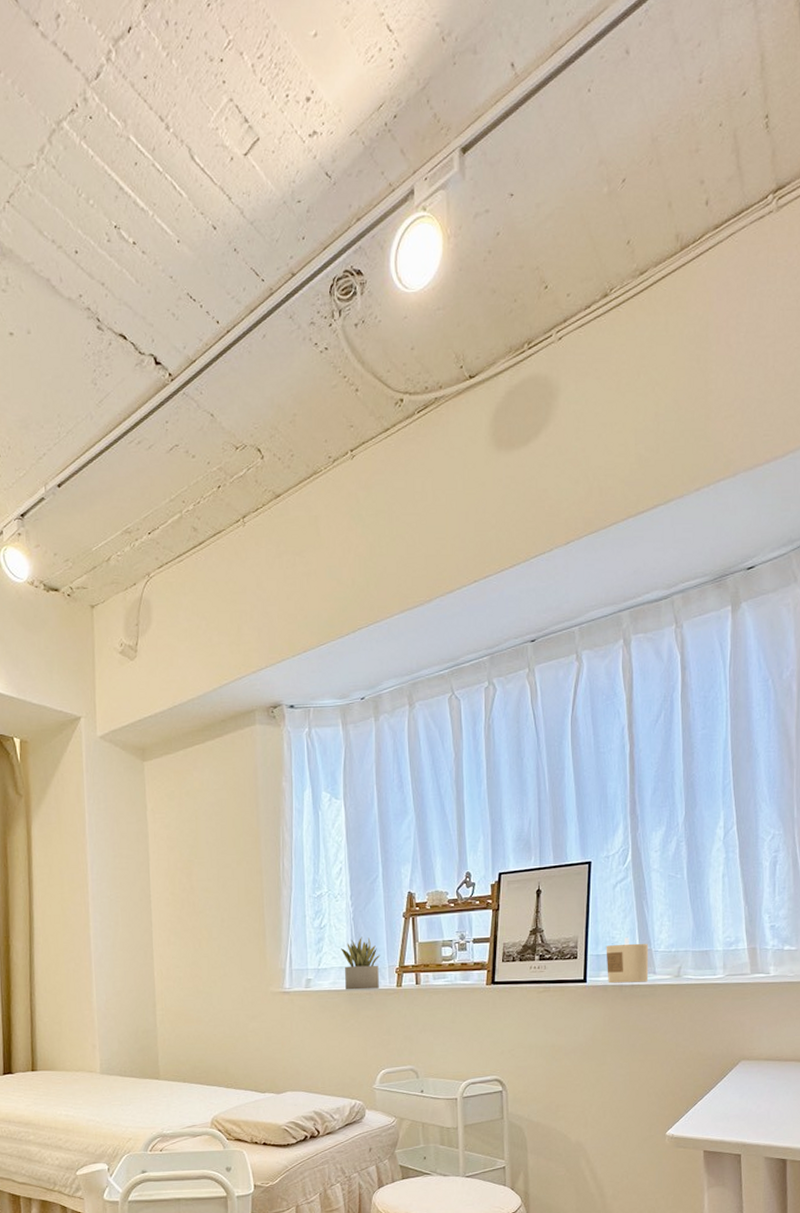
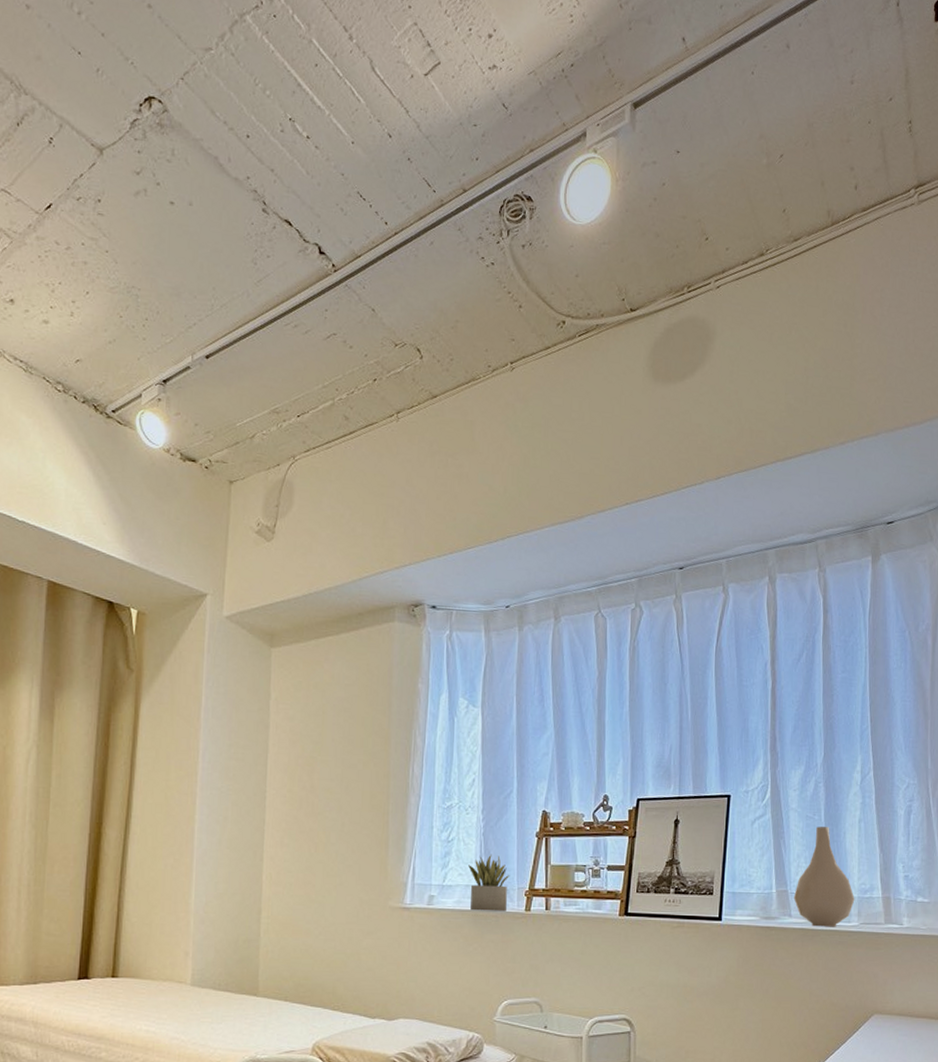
candle: present [606,937,648,984] -> none [742,877,784,925]
vase: none [657,884,720,982] -> present [793,827,855,927]

